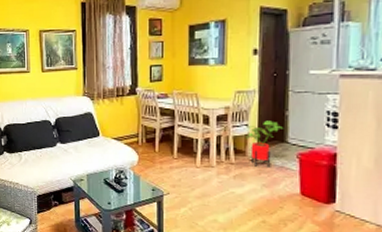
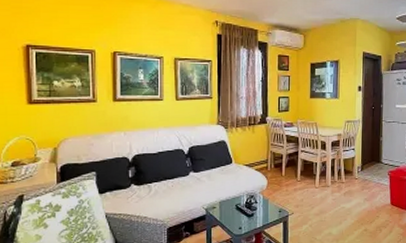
house plant: present [246,120,283,167] -> none [353,145,378,184]

